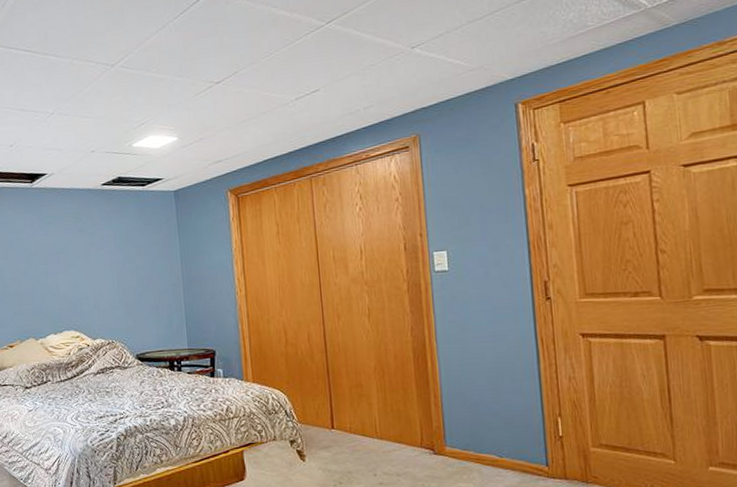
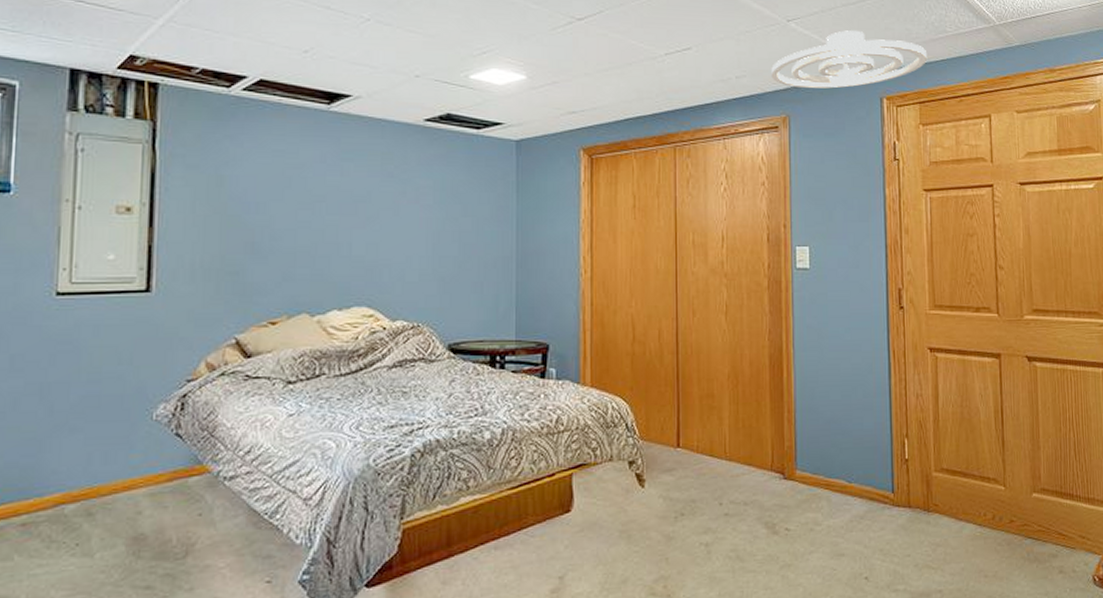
ceiling light fixture: none [398,43,566,109] -> present [771,30,927,89]

